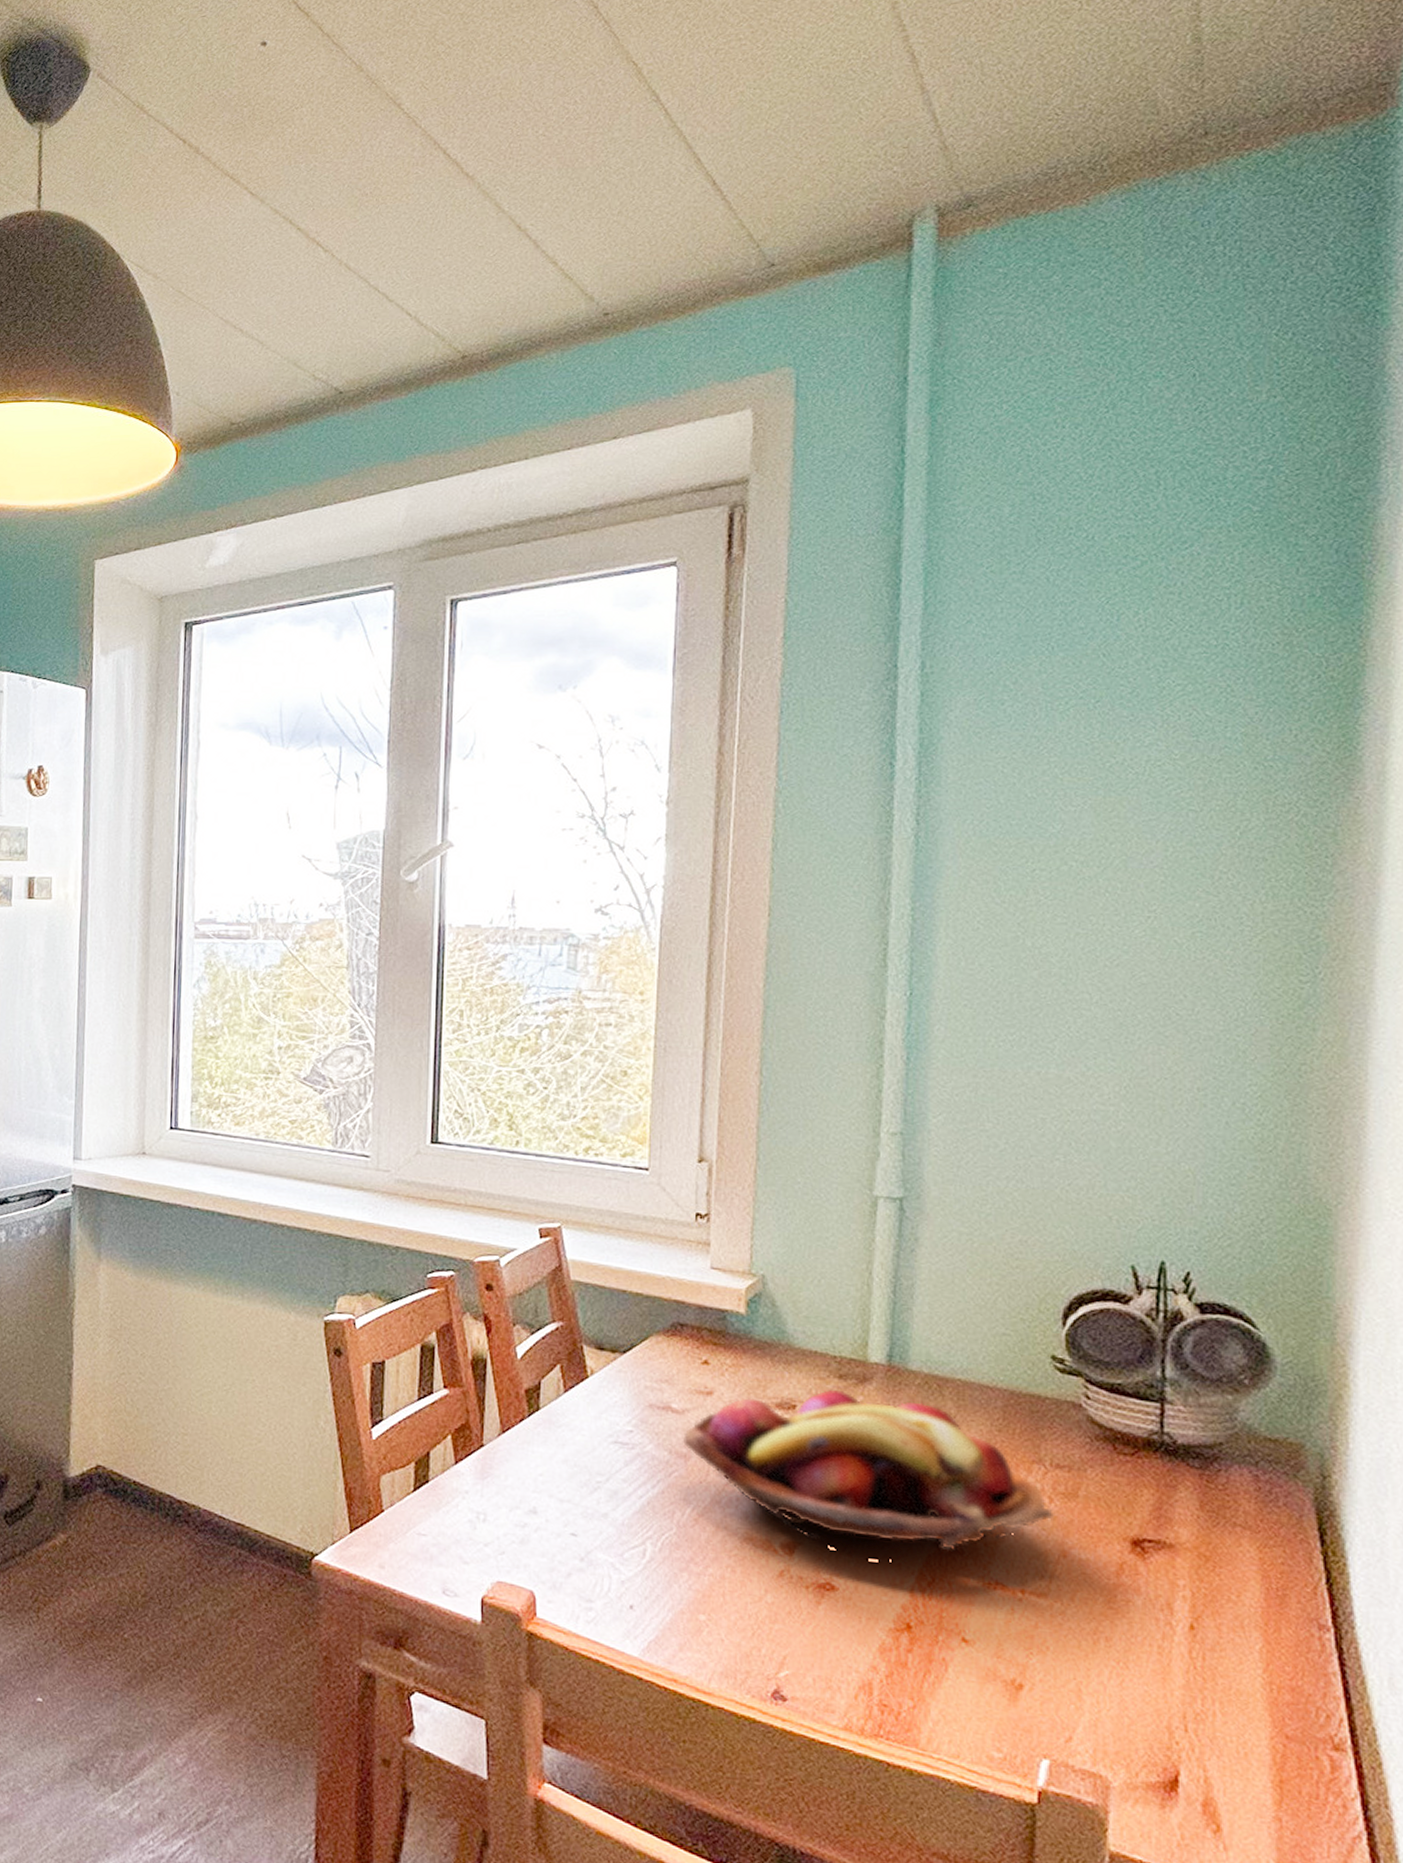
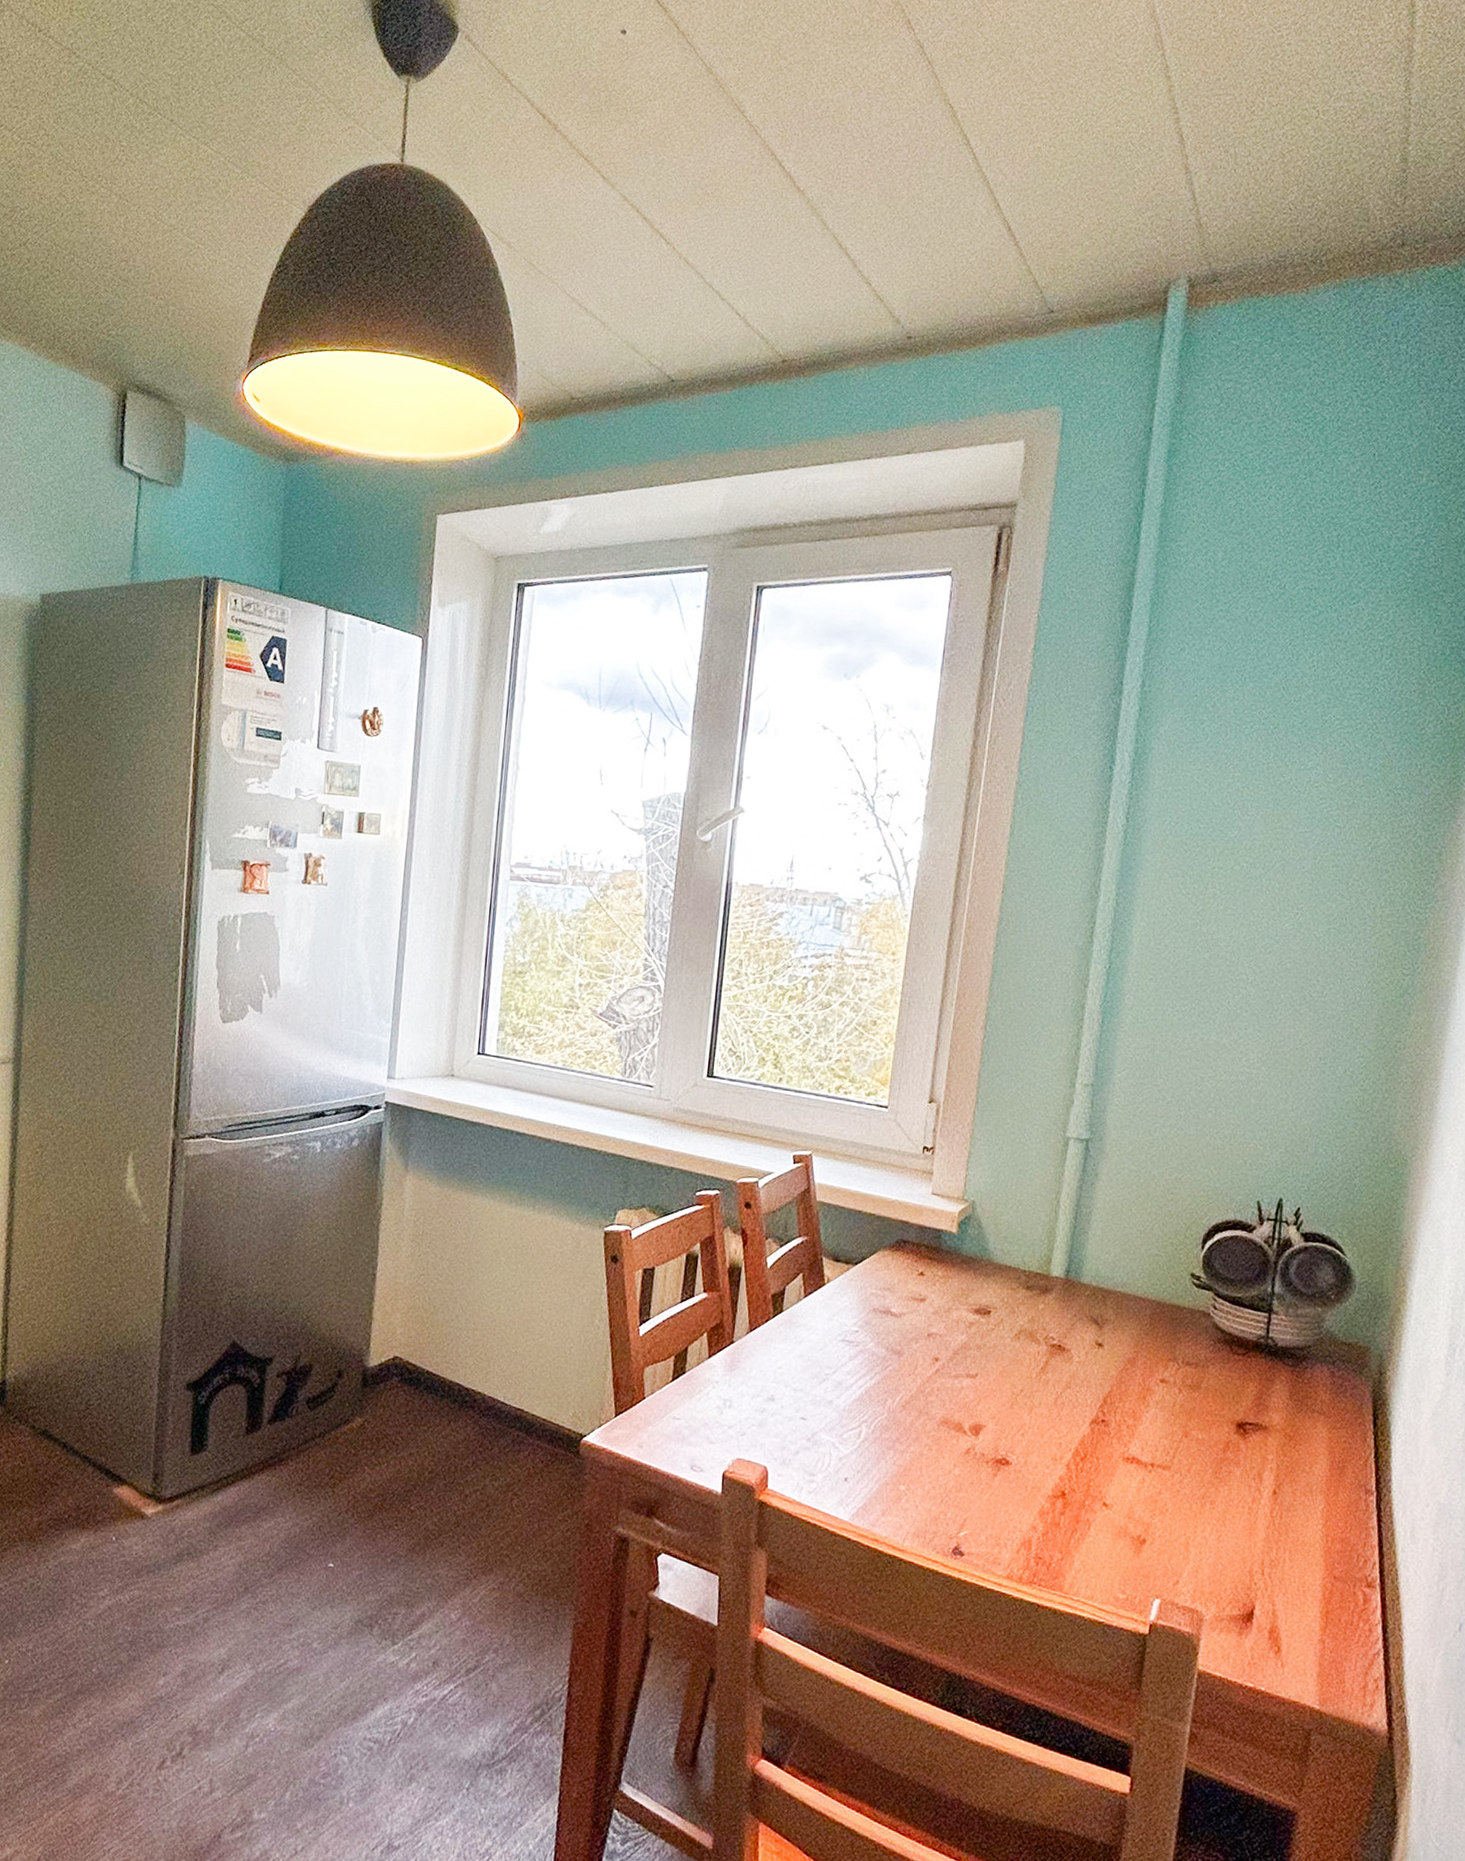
fruit basket: present [682,1388,1055,1562] -> none [897,1297,1182,1441]

